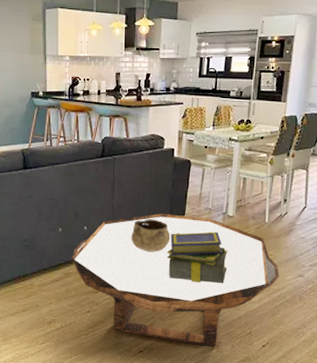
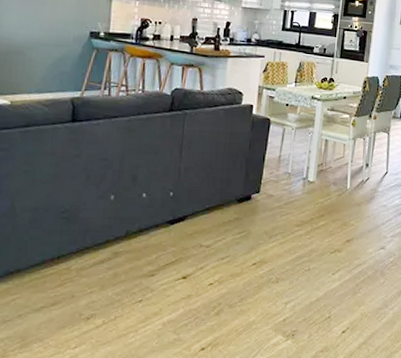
coffee table: present [72,214,280,346] -> none [124,178,361,337]
decorative bowl: present [131,219,170,252] -> none [199,185,245,224]
stack of books: present [166,231,228,284] -> none [239,199,308,260]

